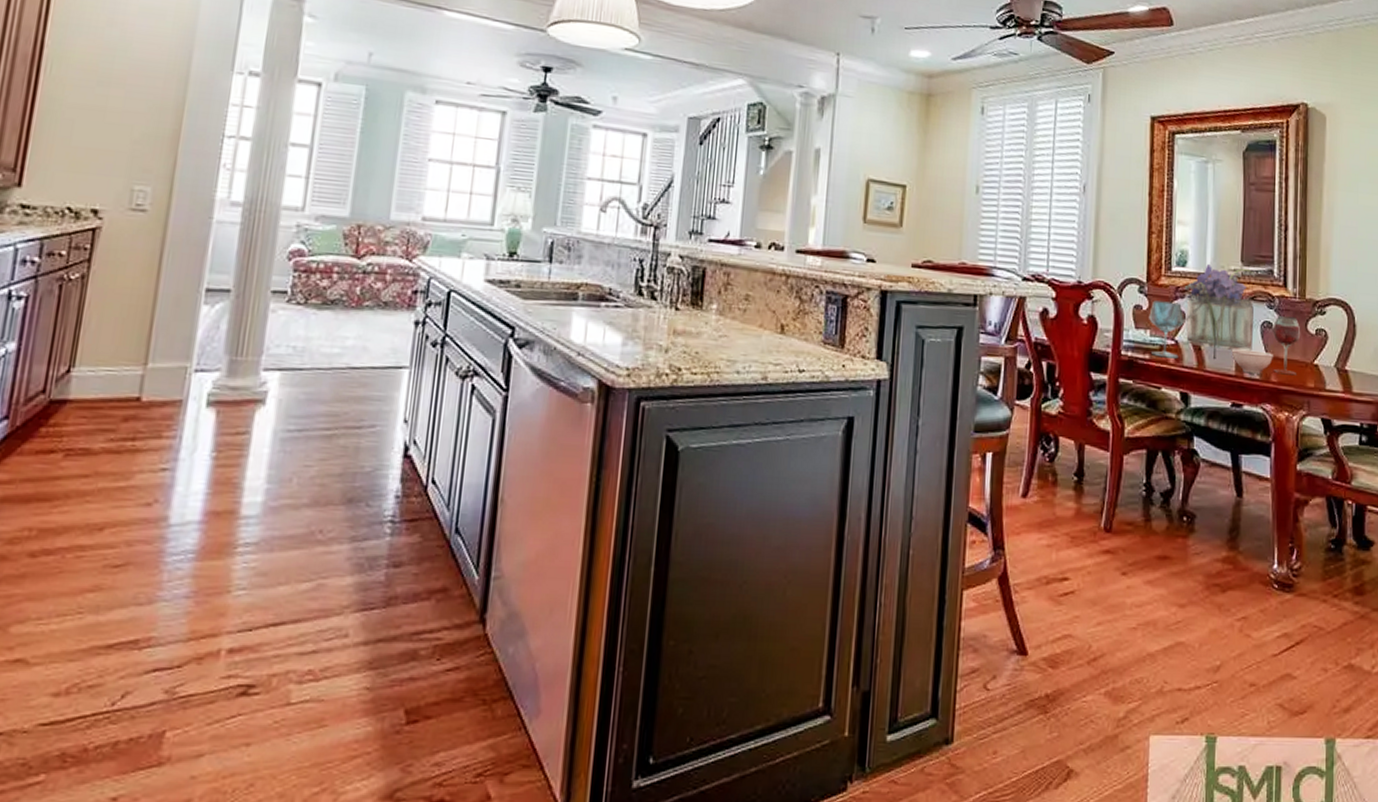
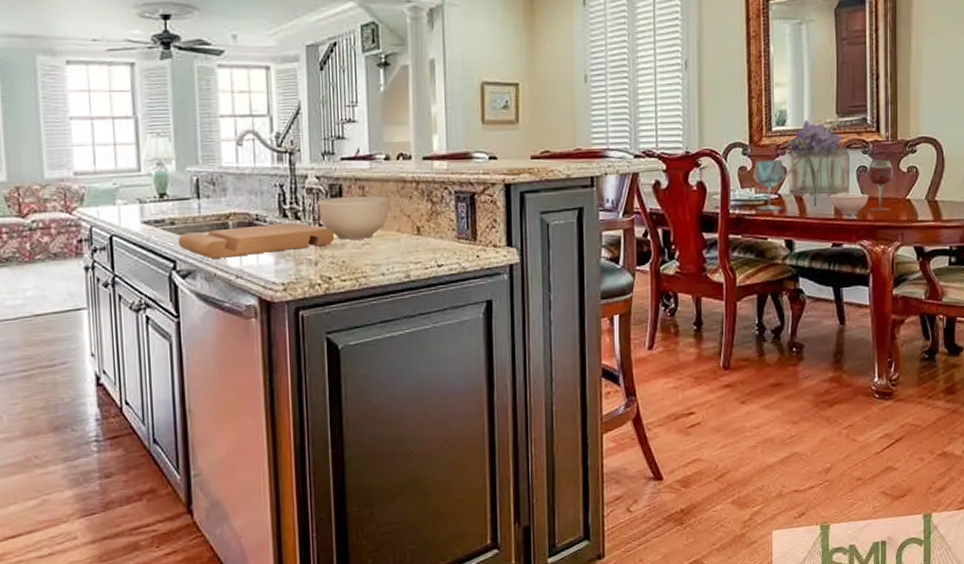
cutting board: none [520,298,692,332] -> present [178,222,335,258]
bowl: none [677,280,756,331] -> present [318,196,390,240]

